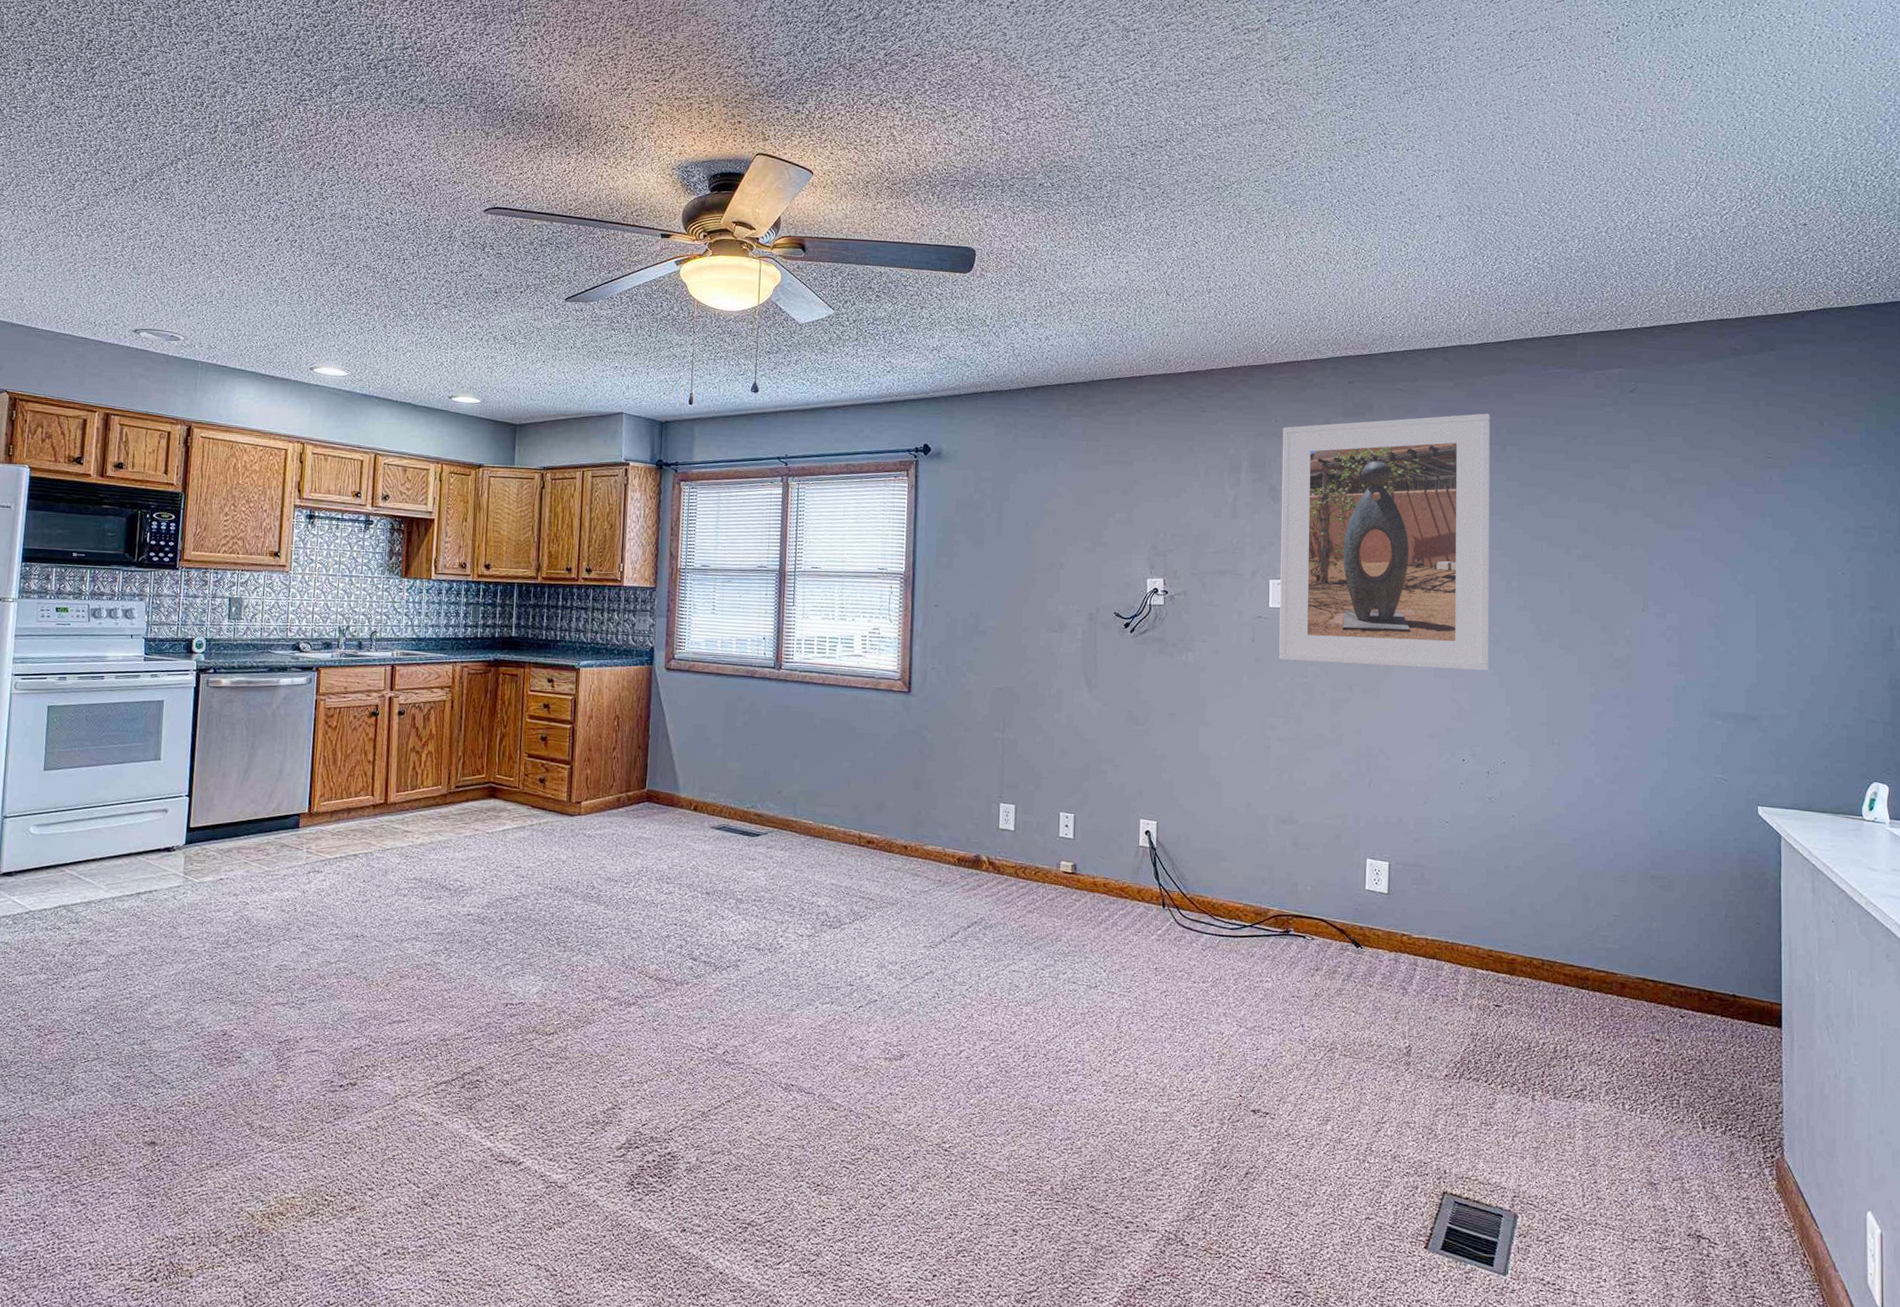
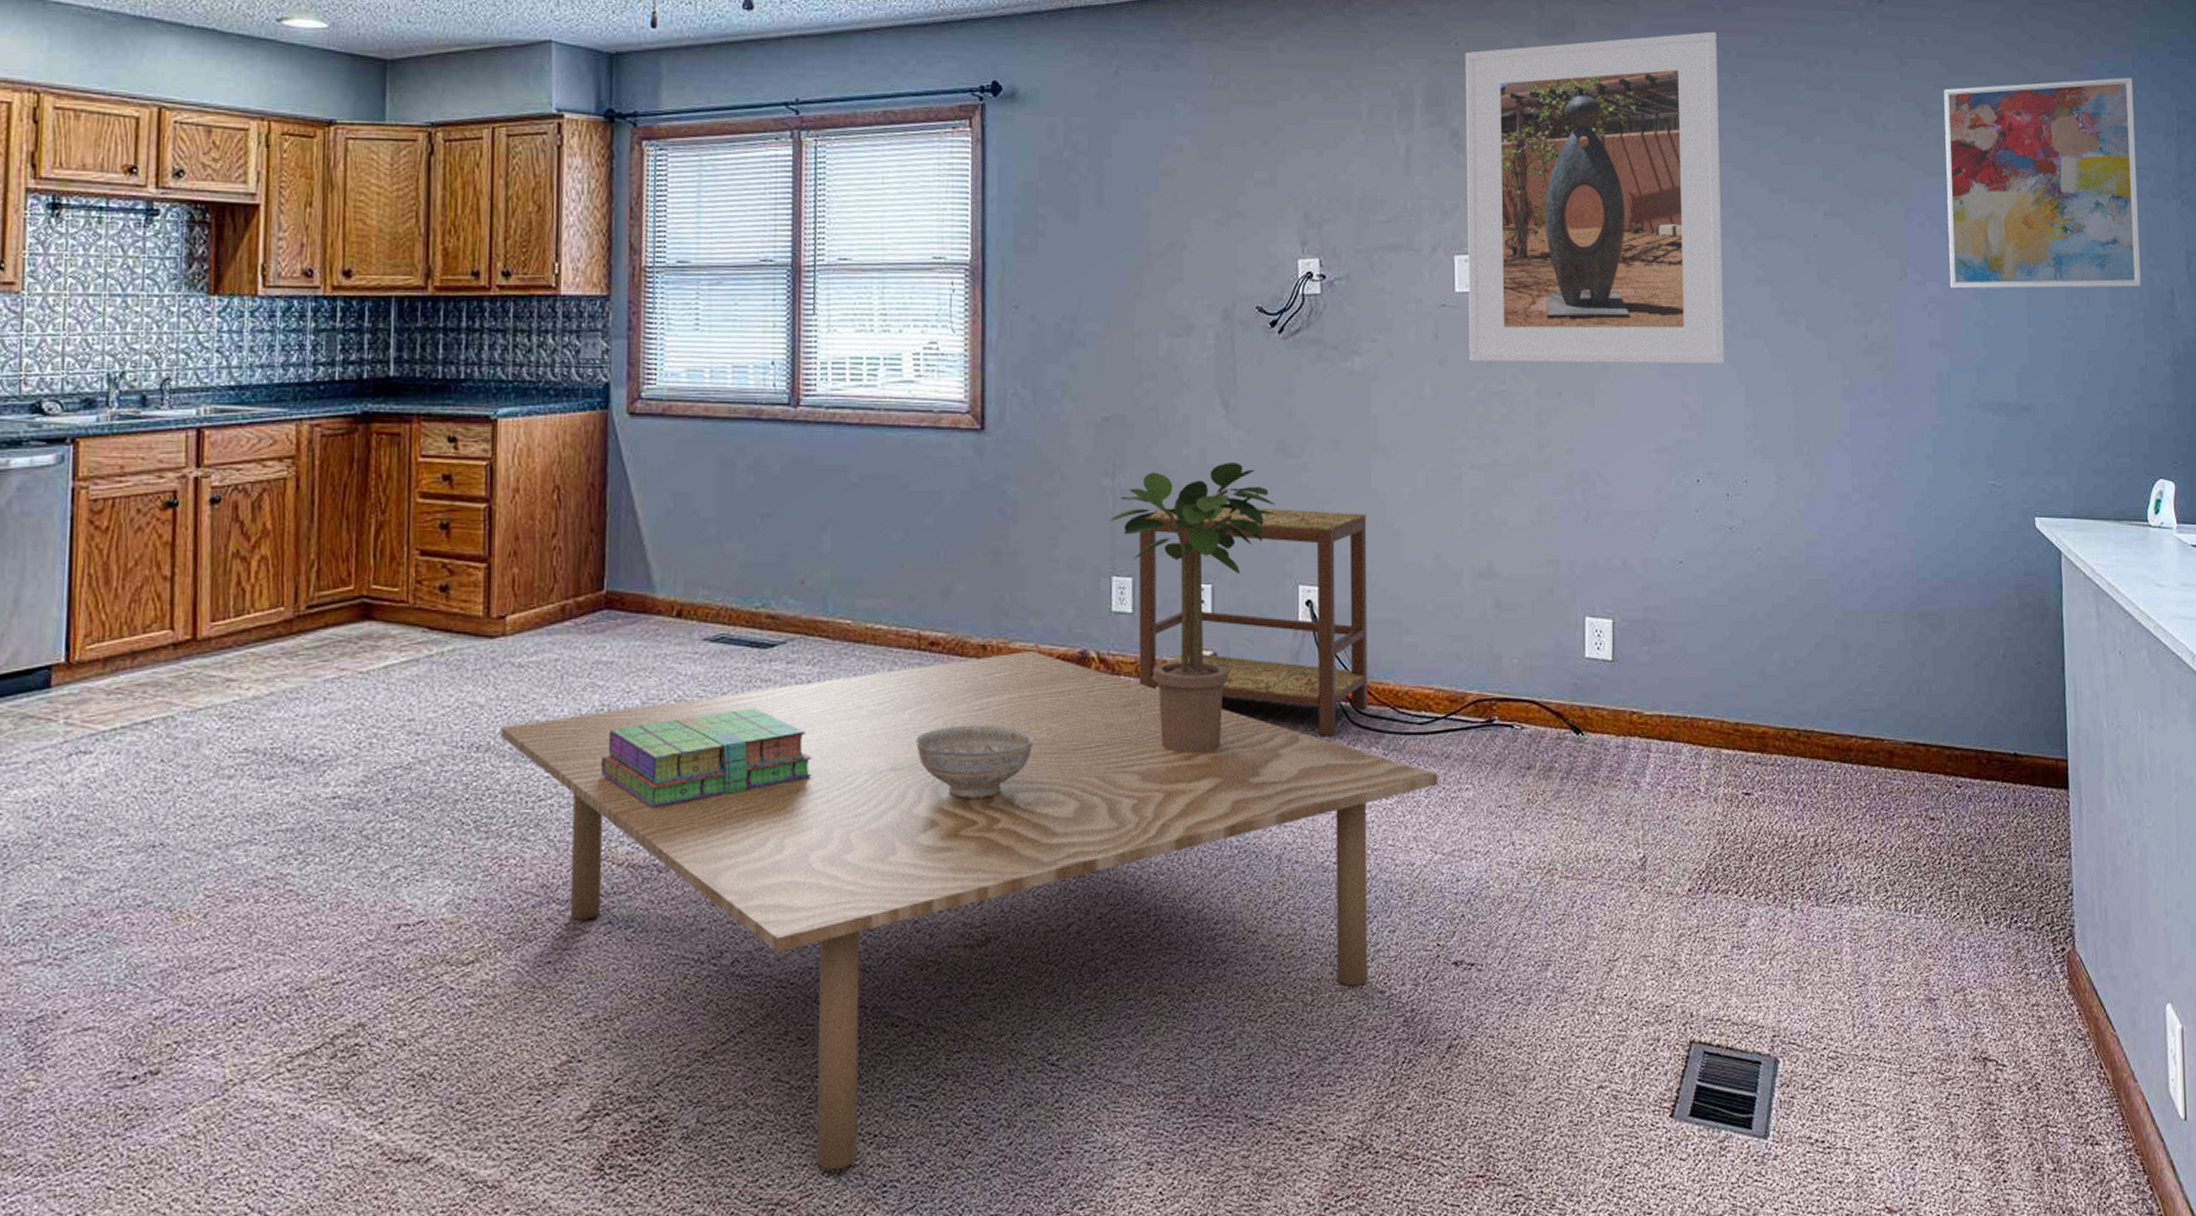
coffee table: none [575,852,1244,1206] -> present [500,651,1438,1171]
stack of books: none [640,877,782,941] -> present [600,708,812,809]
decorative bowl: none [854,901,940,955] -> present [915,724,1034,799]
potted plant: none [999,725,1125,937] -> present [1109,462,1276,755]
side table: none [1017,755,1194,933] -> present [1139,506,1368,737]
wall art: none [1685,453,1862,624] -> present [1943,77,2141,289]

